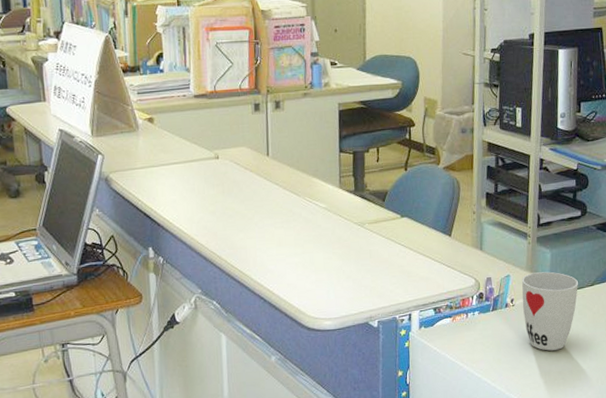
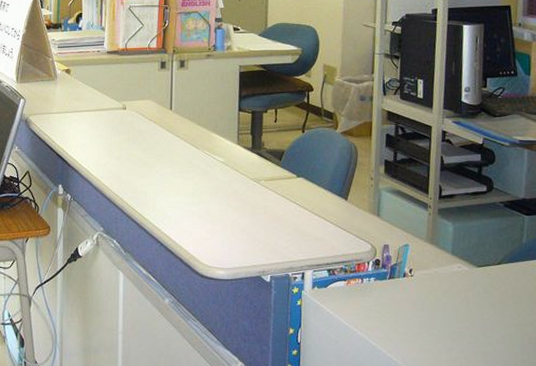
cup: present [522,271,578,351] -> none [421,245,483,328]

